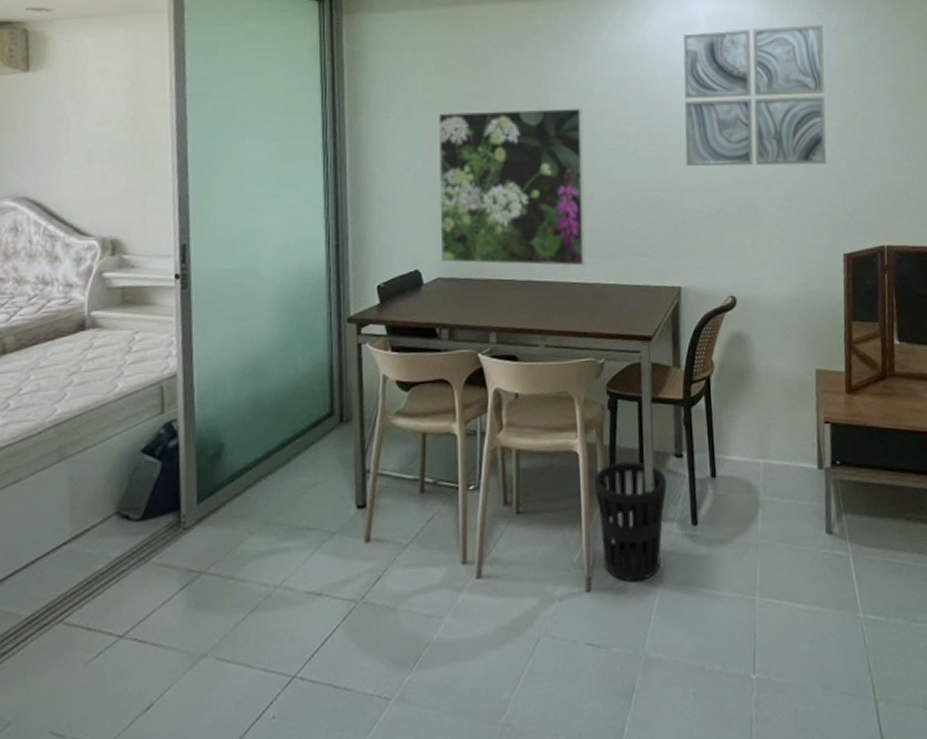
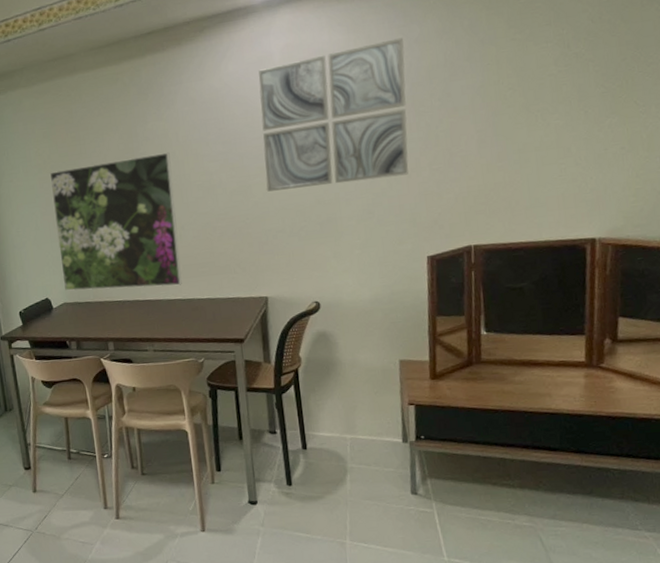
wastebasket: present [594,461,667,582] -> none [201,437,264,526]

